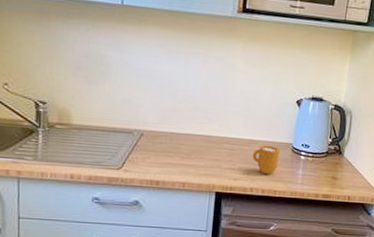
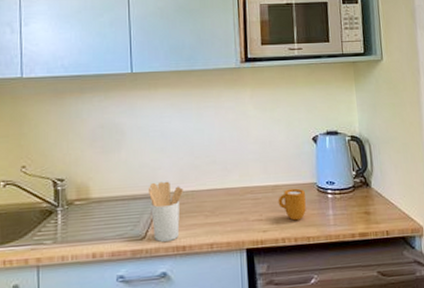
utensil holder: none [128,119,163,175] -> present [147,181,183,242]

